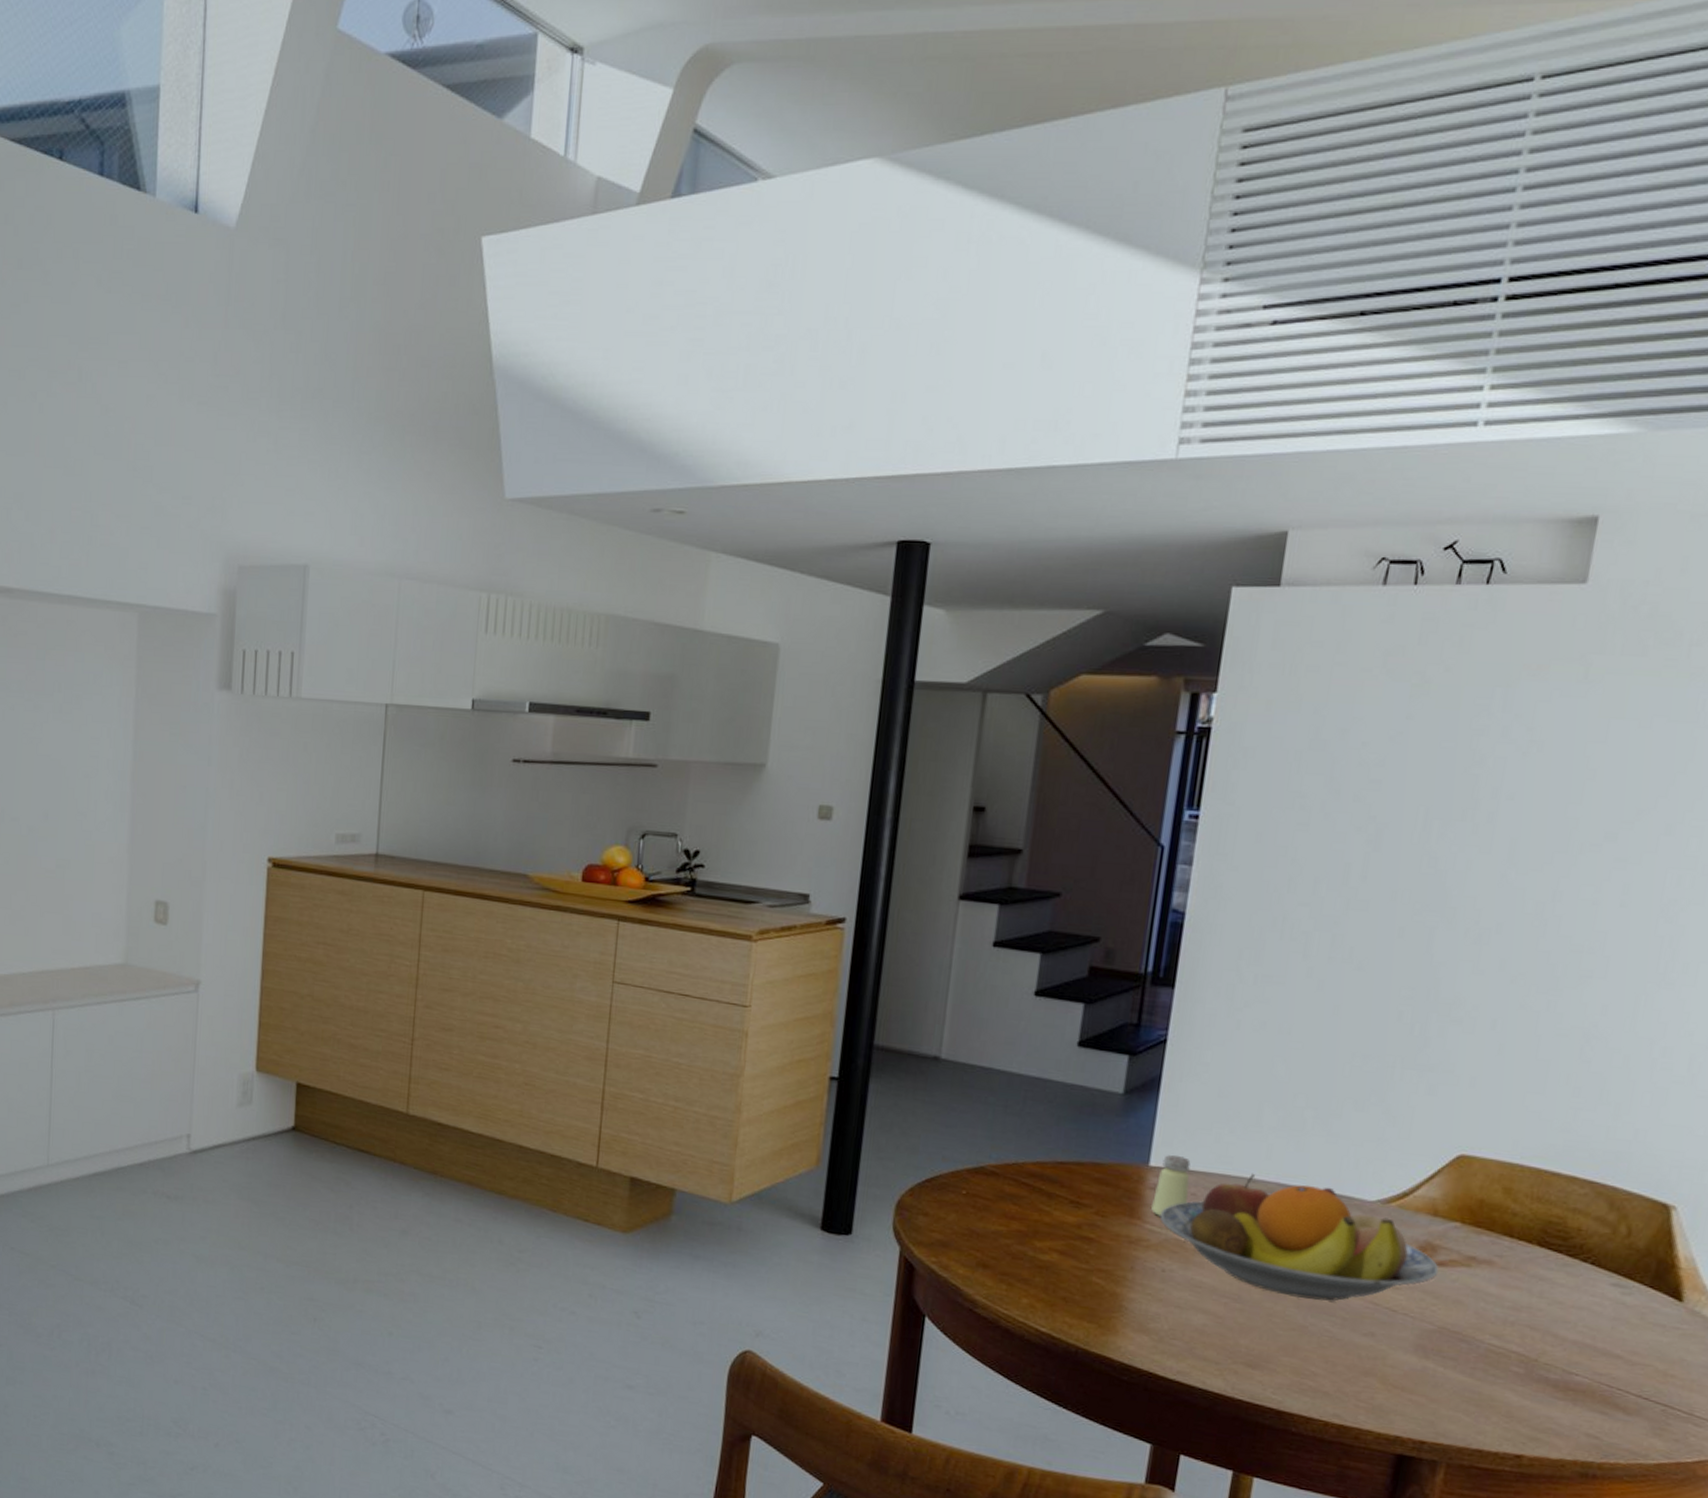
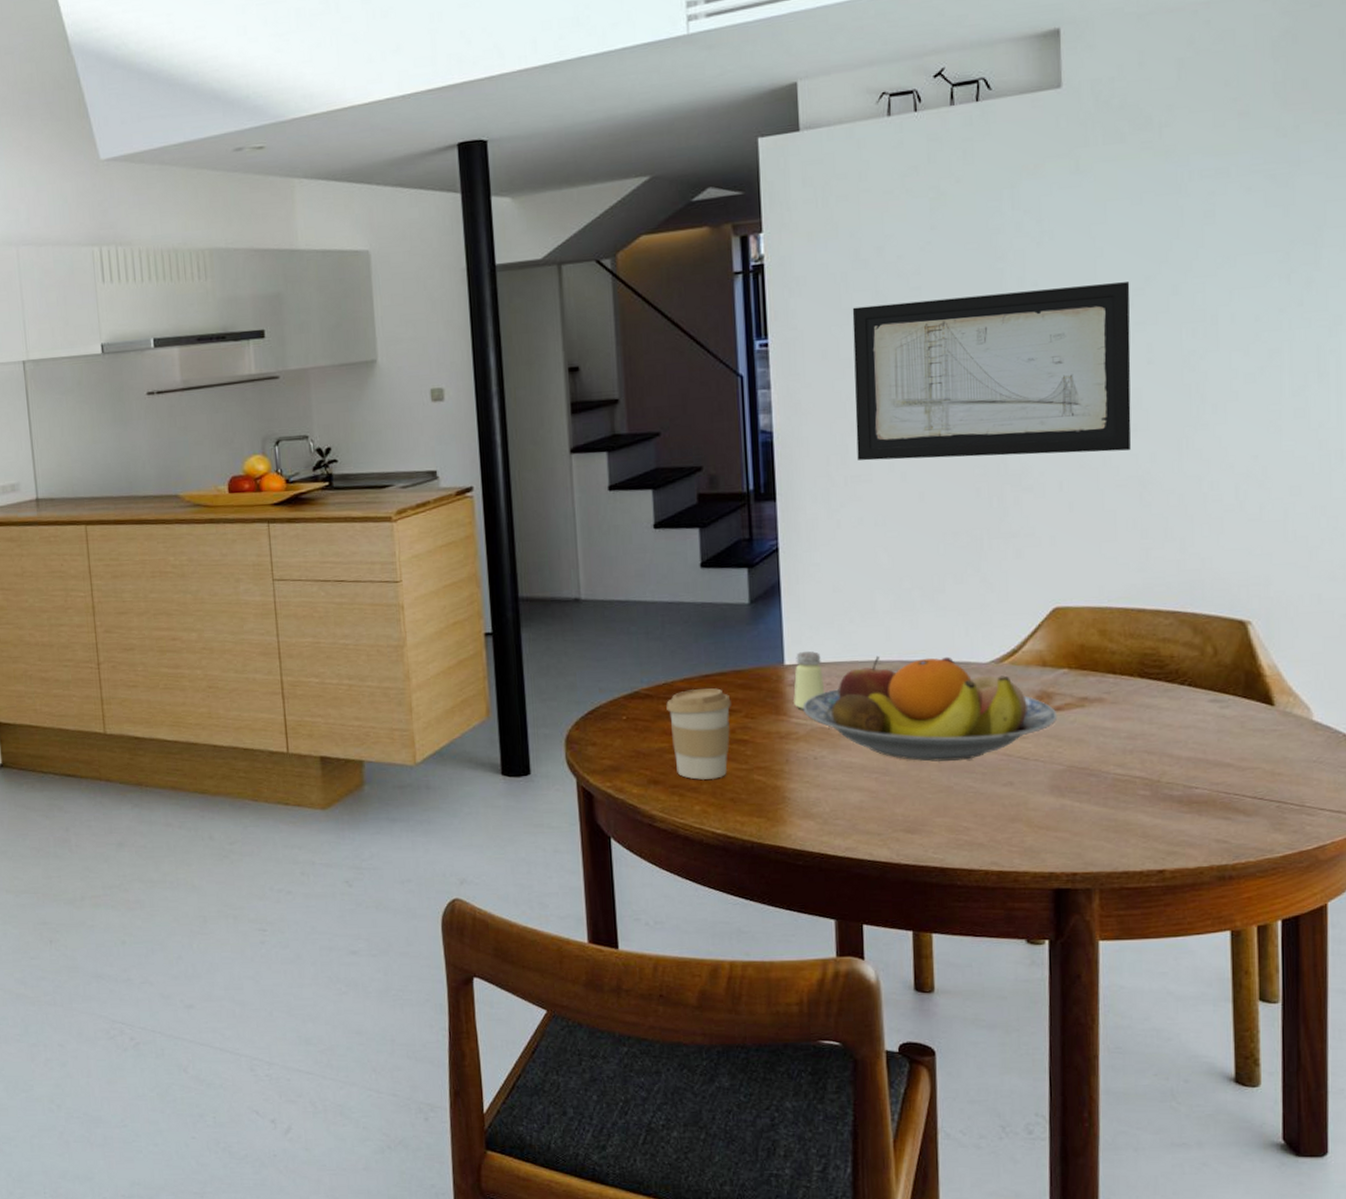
coffee cup: none [1010,1174,1083,1274] -> present [666,688,731,780]
wall art: none [1273,791,1619,998] -> present [852,282,1132,461]

